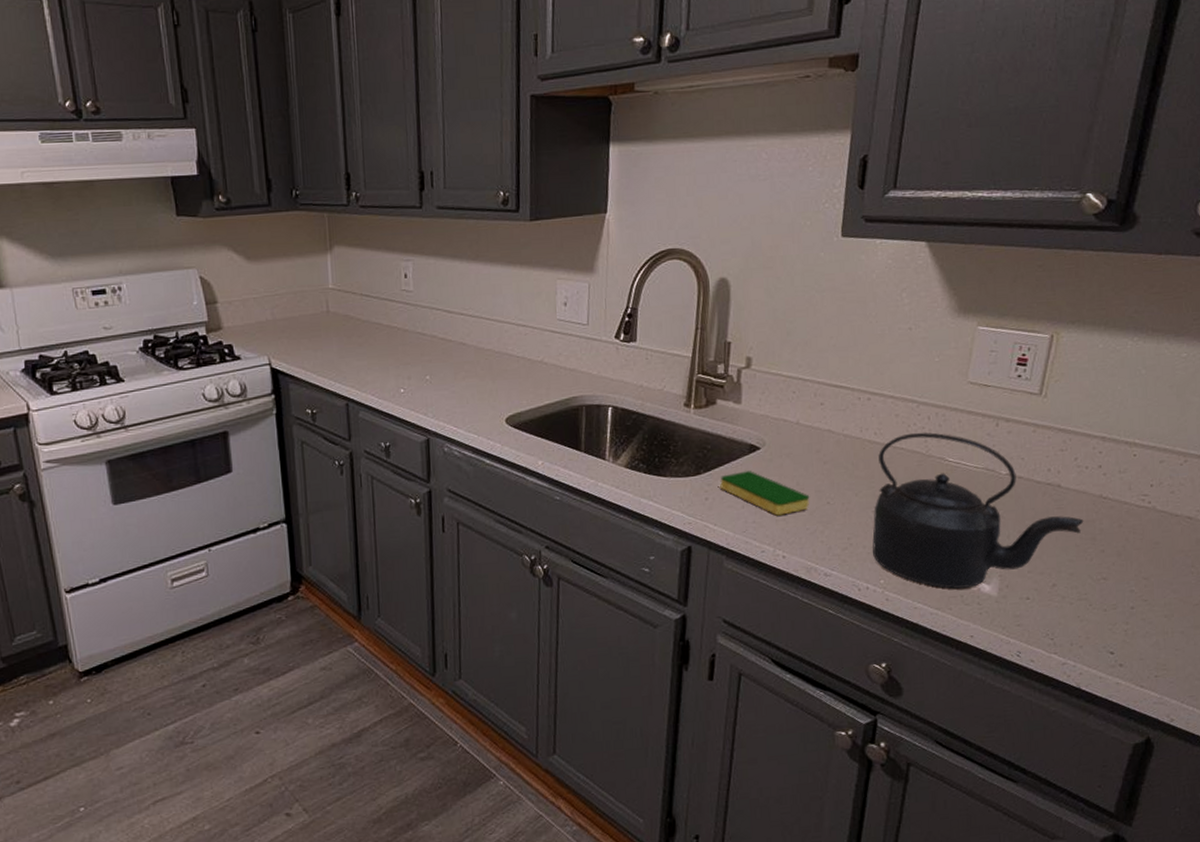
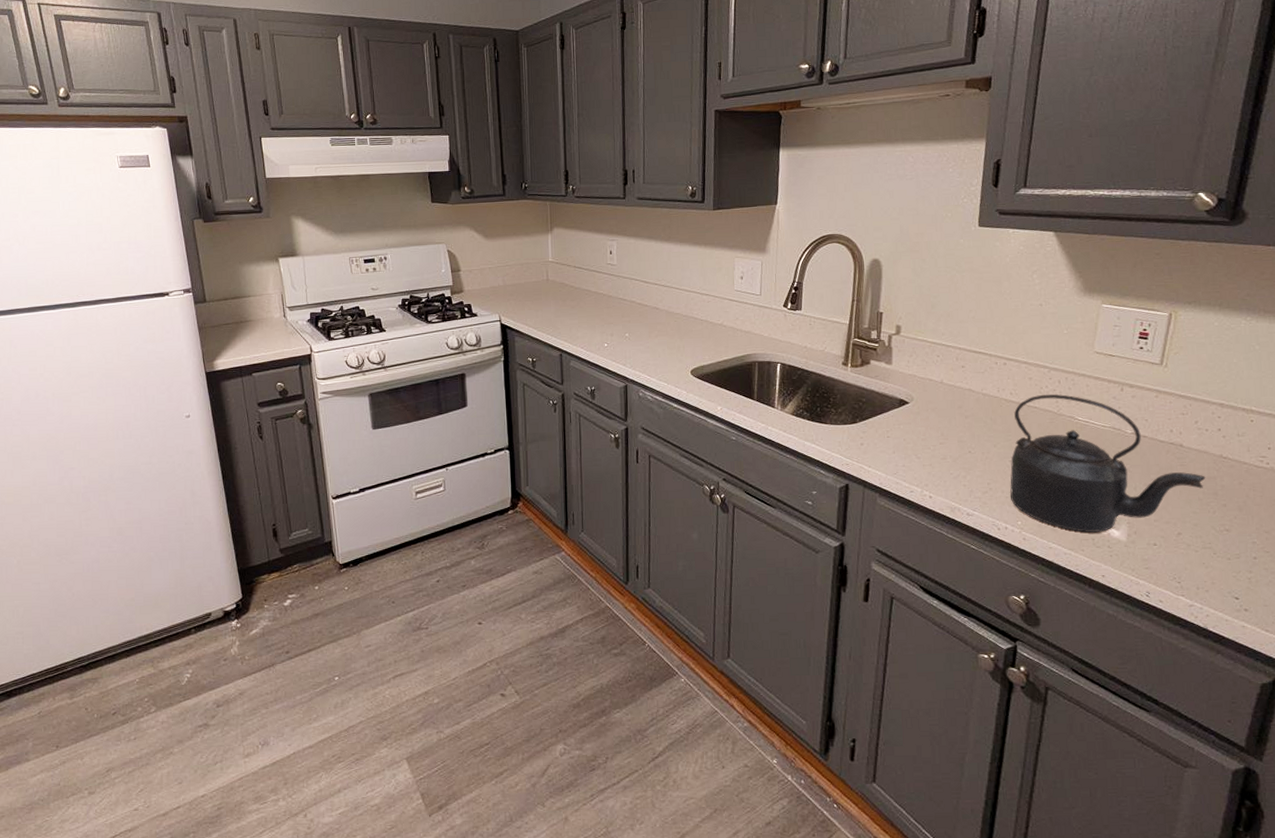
dish sponge: present [720,471,810,516] -> none [873,422,953,461]

